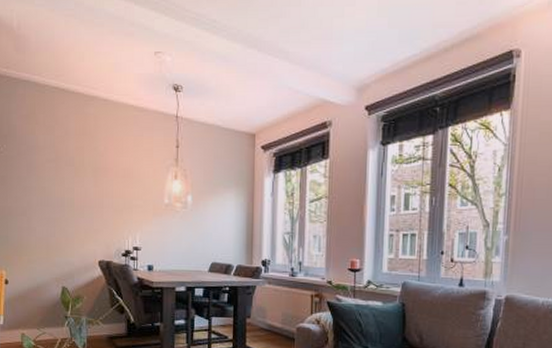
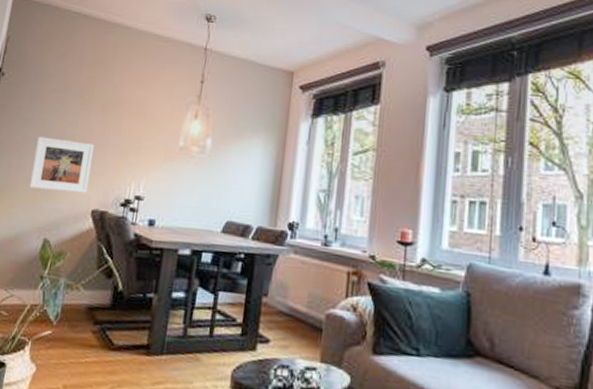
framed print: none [41,202,93,248] -> present [29,136,94,193]

